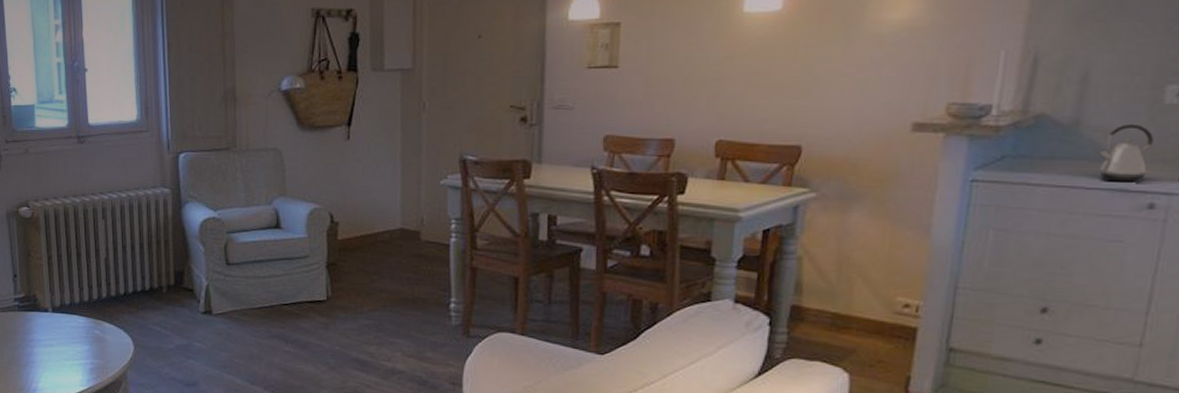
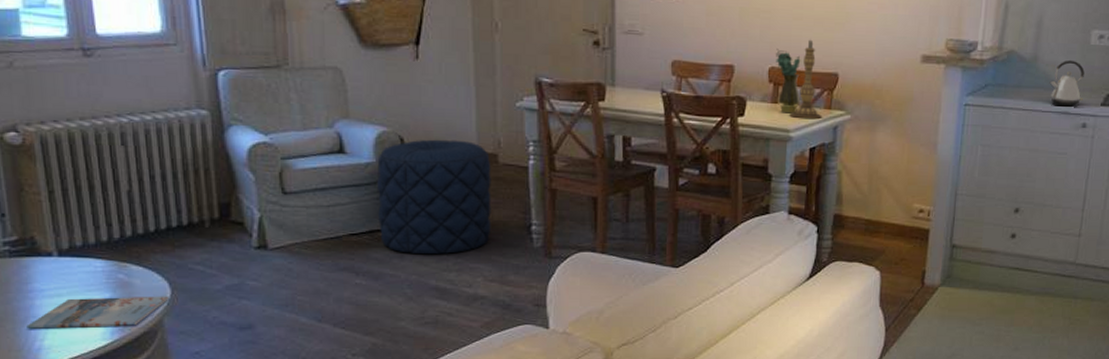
magazine: none [27,348,132,376] -> present [26,296,169,329]
pouf: none [307,216,414,328] -> present [377,139,492,255]
vase: none [724,120,755,191] -> present [776,49,801,114]
candlestick: none [739,108,780,198] -> present [789,39,822,120]

